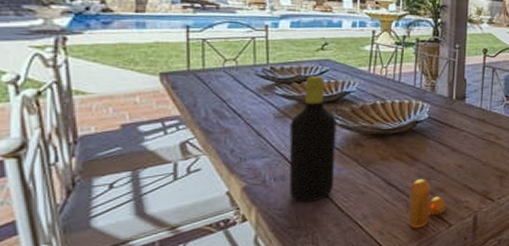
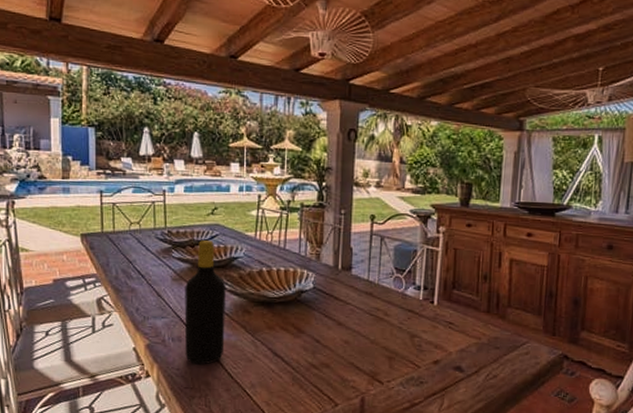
pepper shaker: present [408,178,447,228] -> none [294,351,333,403]

